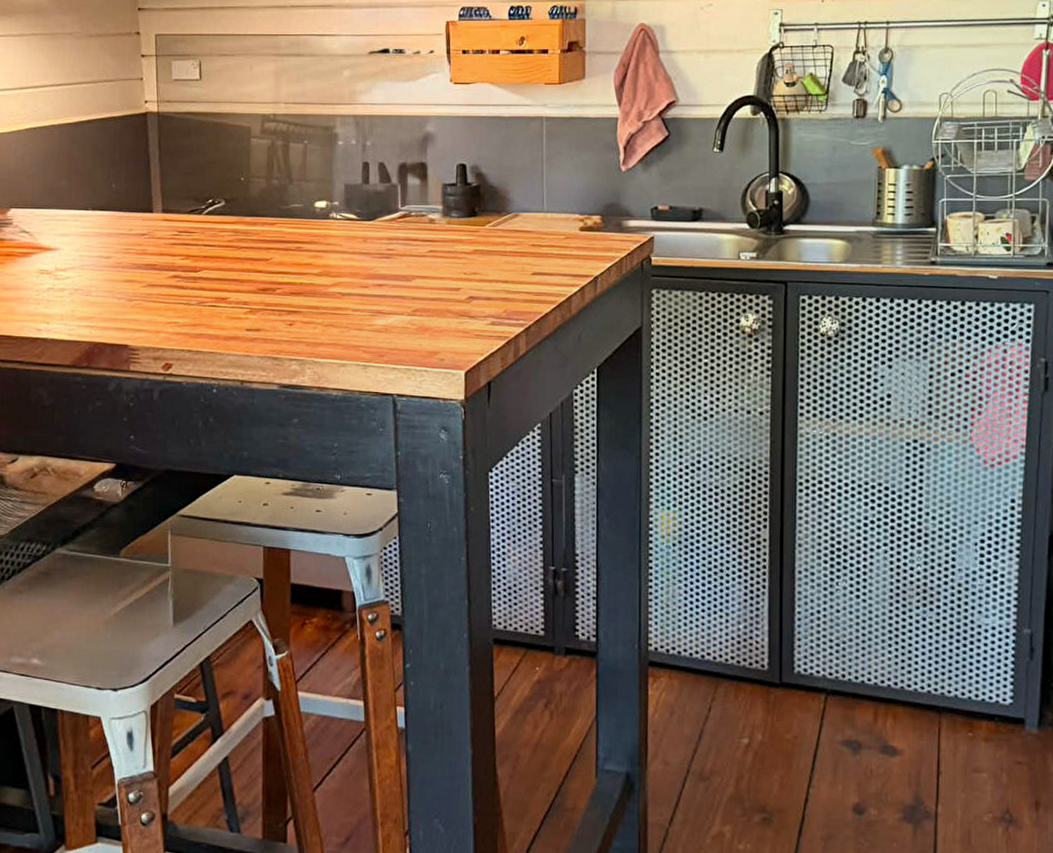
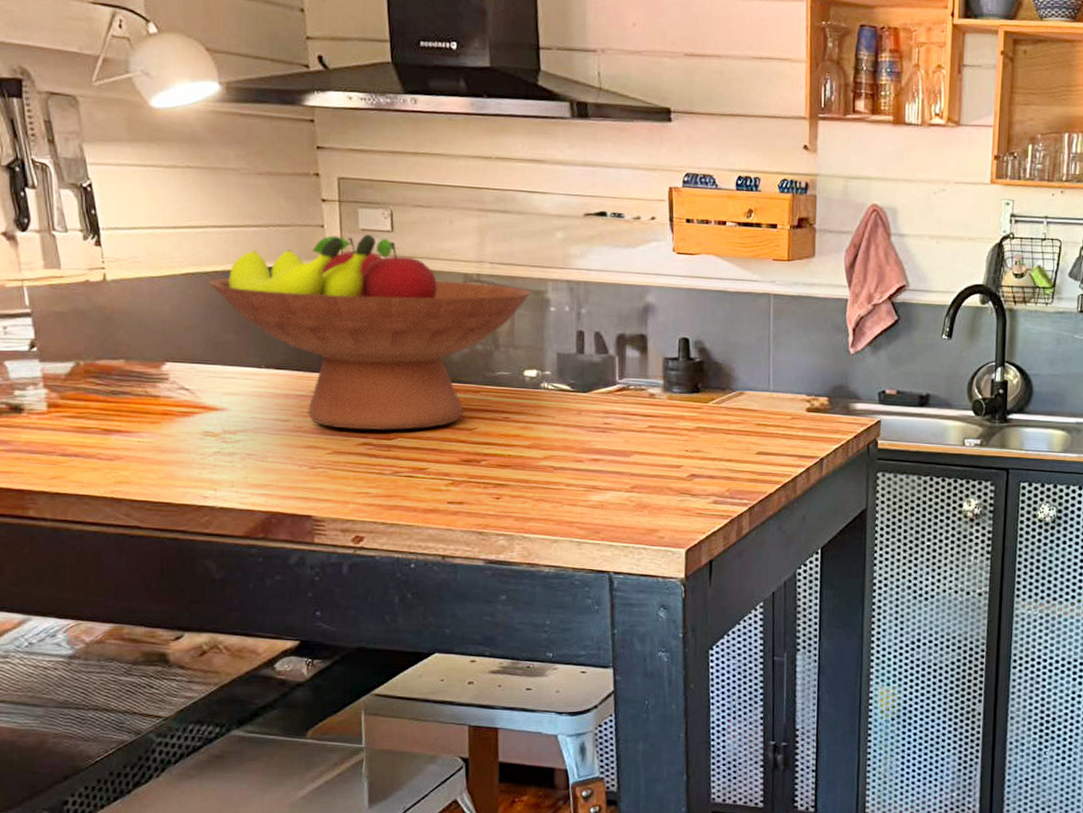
fruit bowl: none [46,84,321,264] -> present [208,234,531,431]

